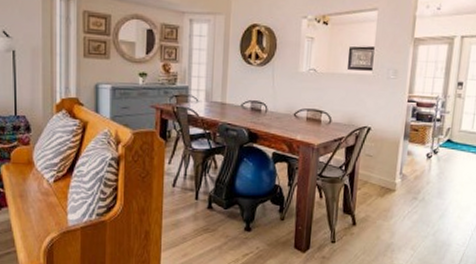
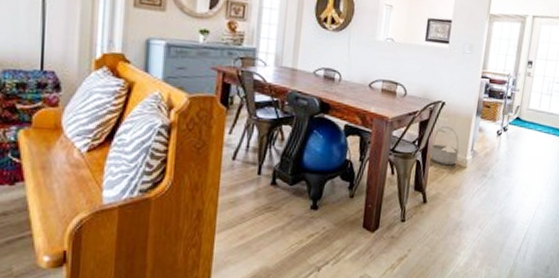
basket: none [357,150,388,189] -> present [429,125,460,166]

